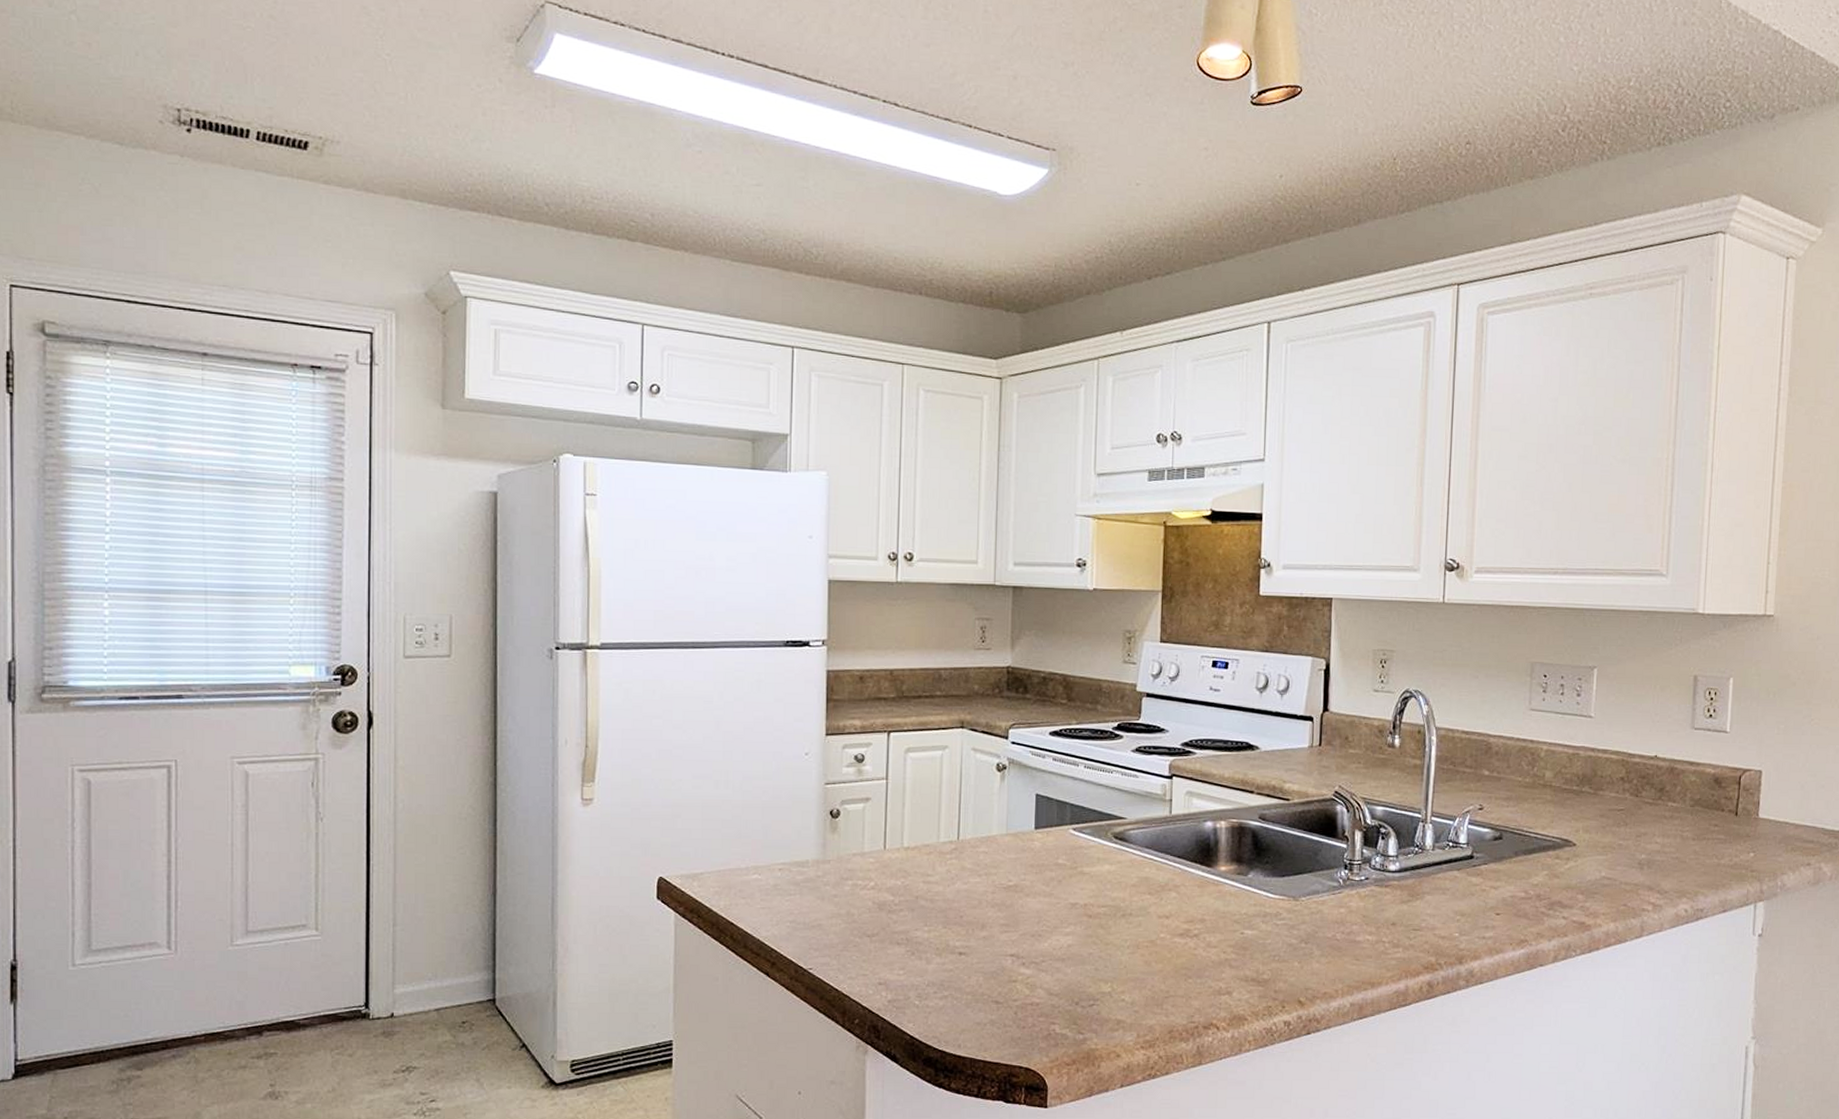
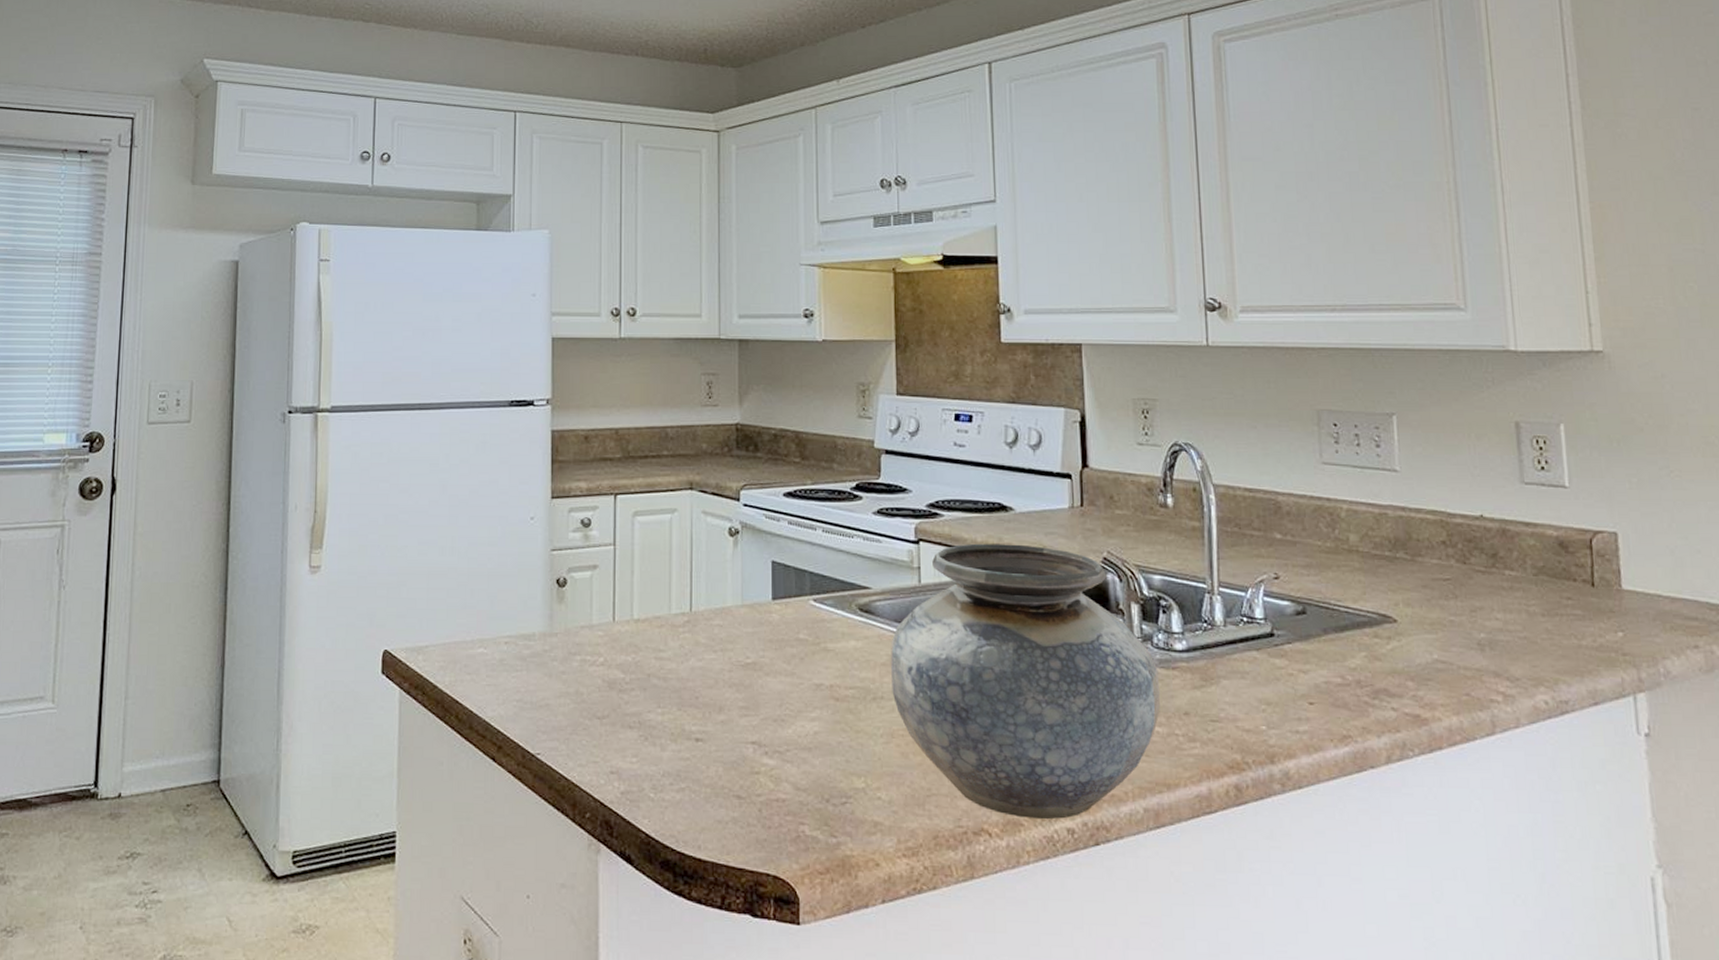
vase: none [1139,778,1374,1015] -> present [890,543,1161,820]

